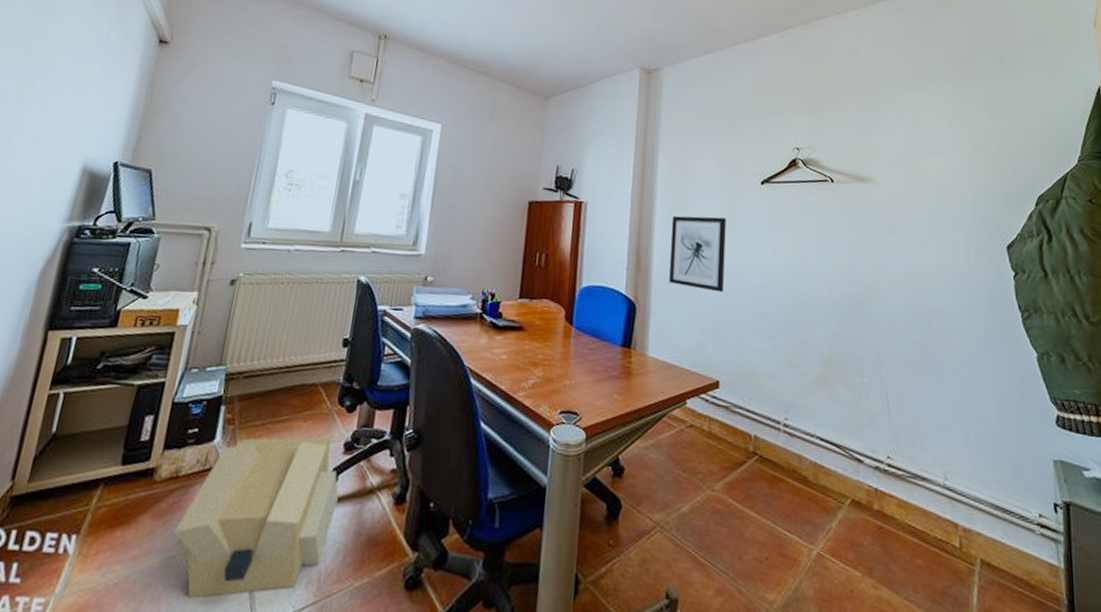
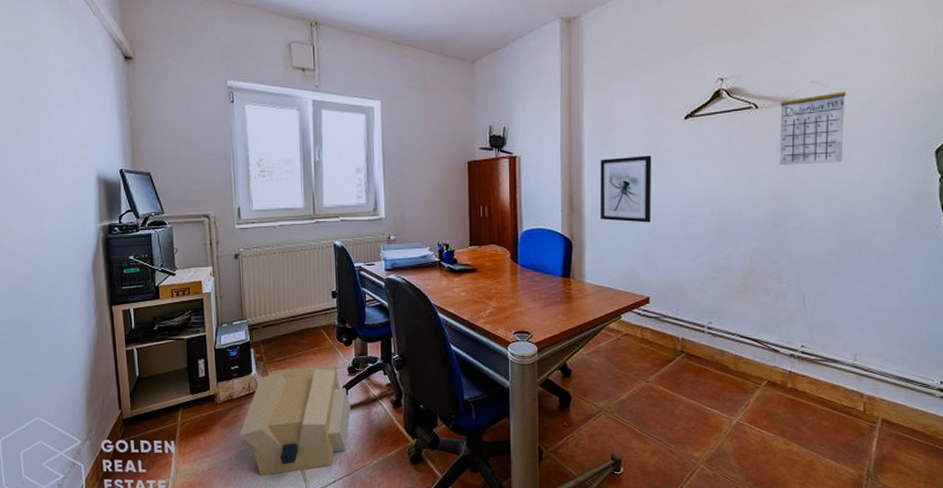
calendar: none [855,162,918,249] -> present [778,81,846,165]

